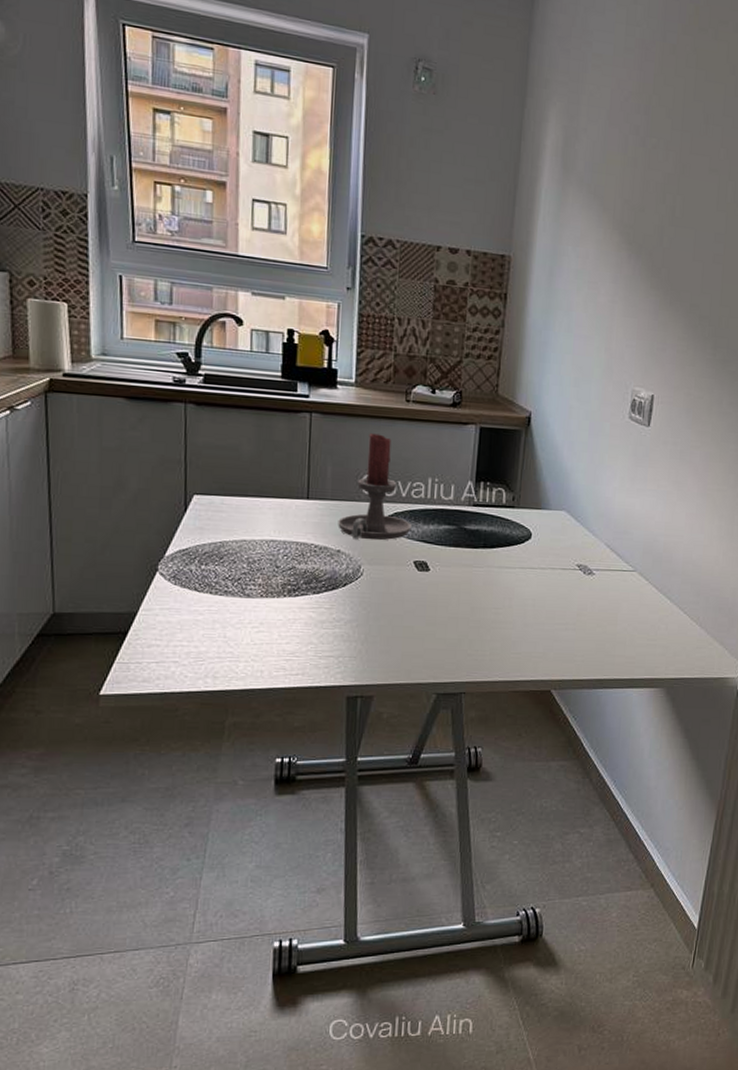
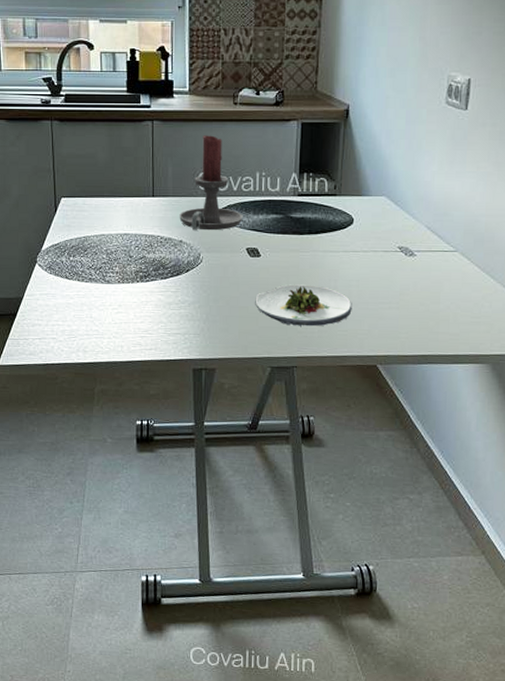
salad plate: none [421,602,527,649] -> present [255,284,352,327]

